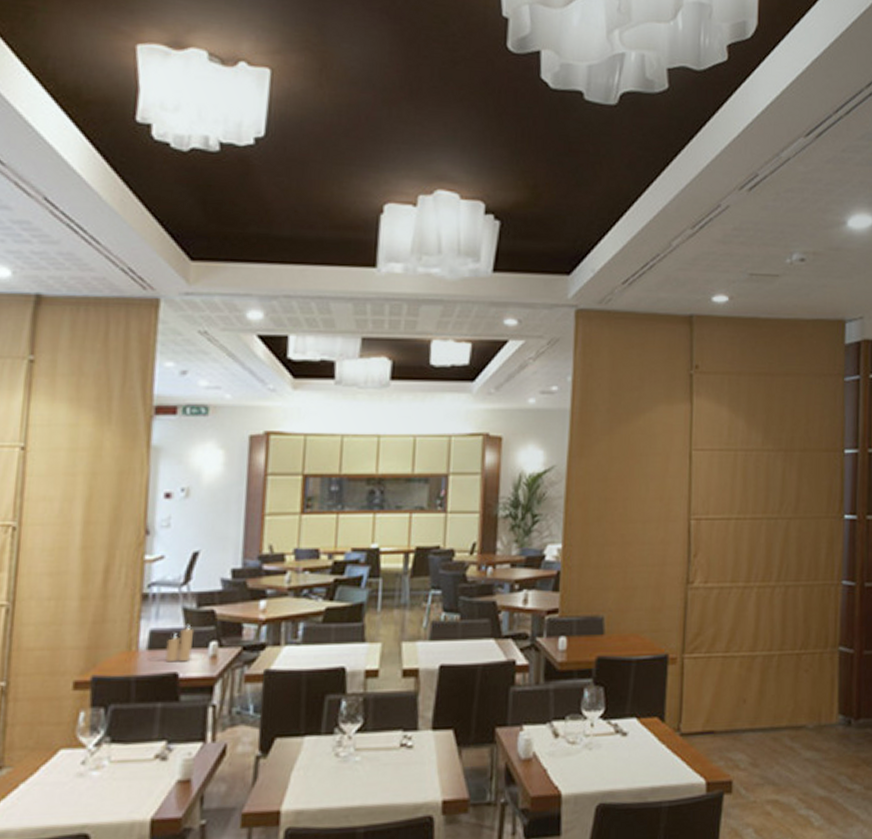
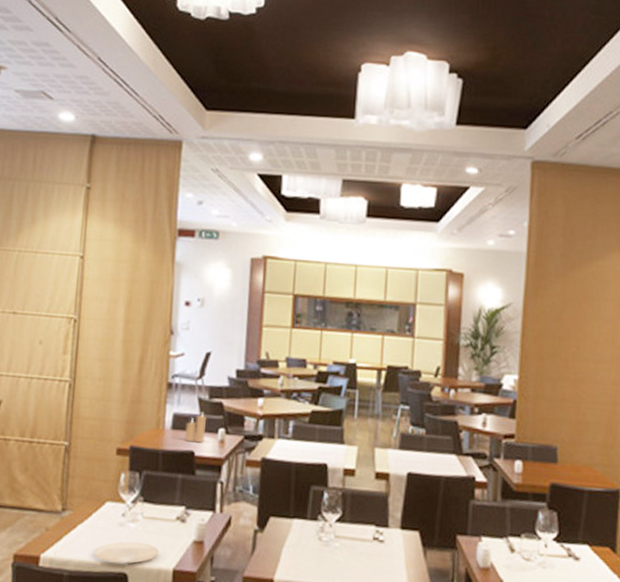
plate: none [41,792,132,824] -> present [93,541,159,564]

